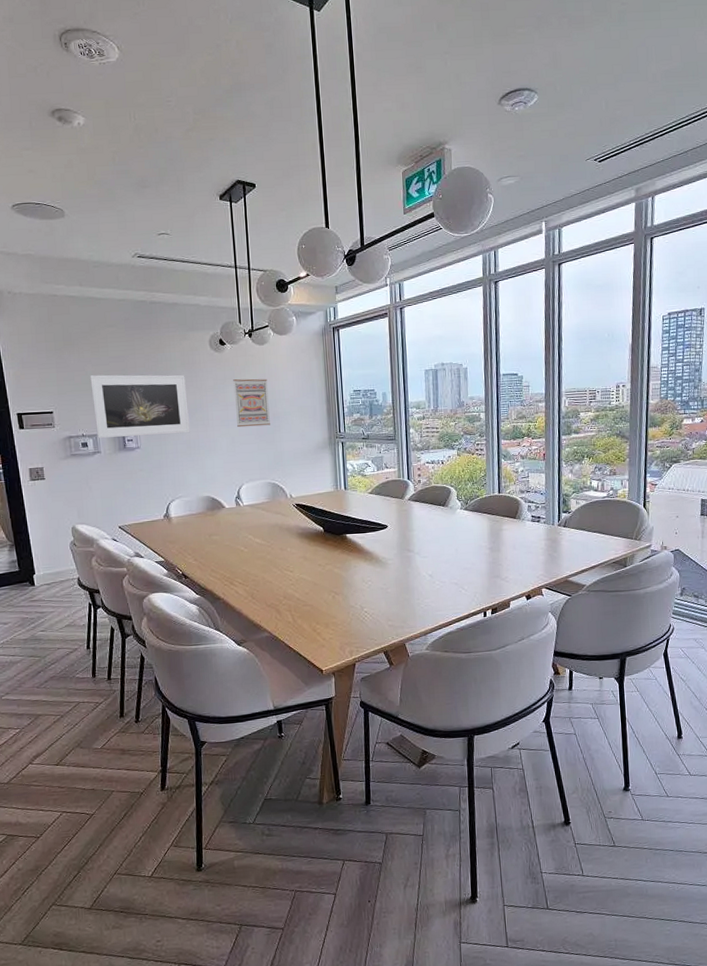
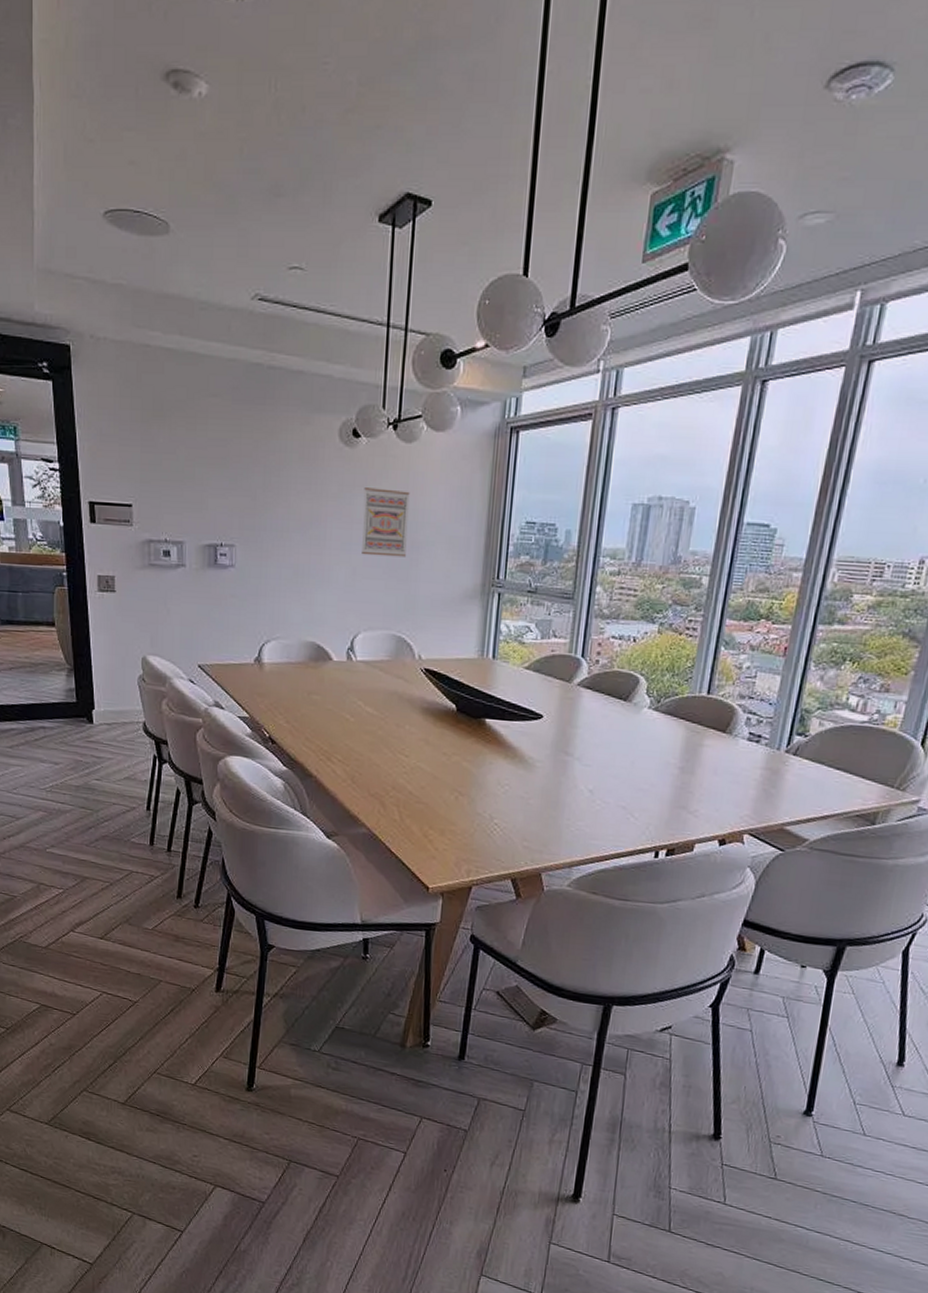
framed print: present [90,374,190,438] -> none [181,461,302,555]

